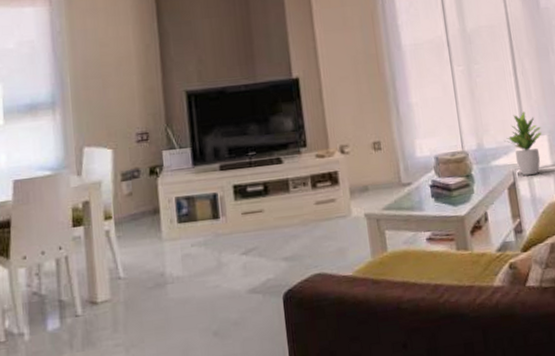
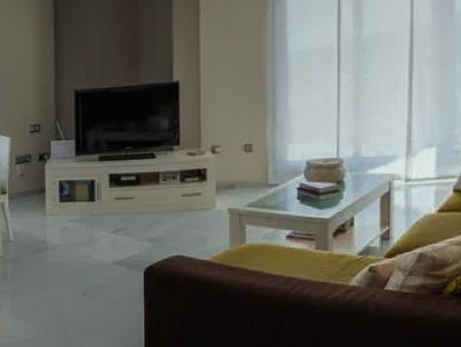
potted plant: present [504,111,542,175] -> none [385,122,430,186]

